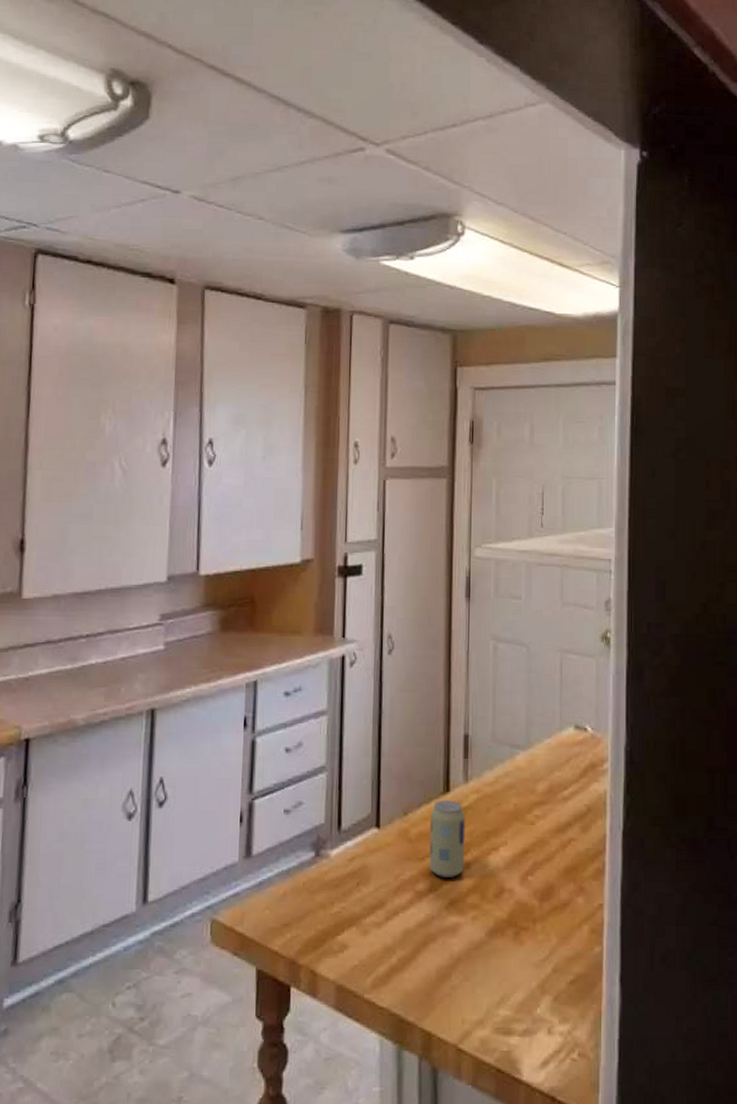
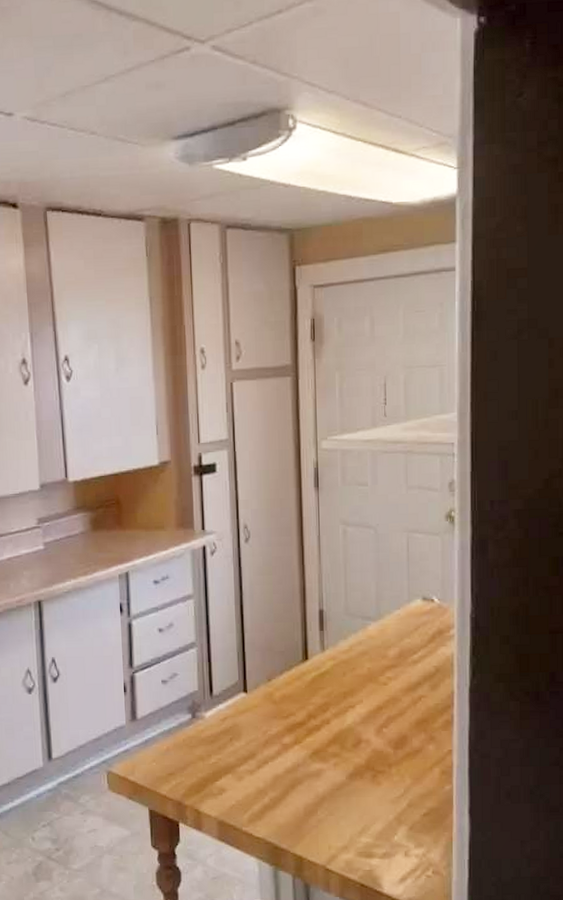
beverage can: present [429,800,466,877] -> none [291,666,325,732]

